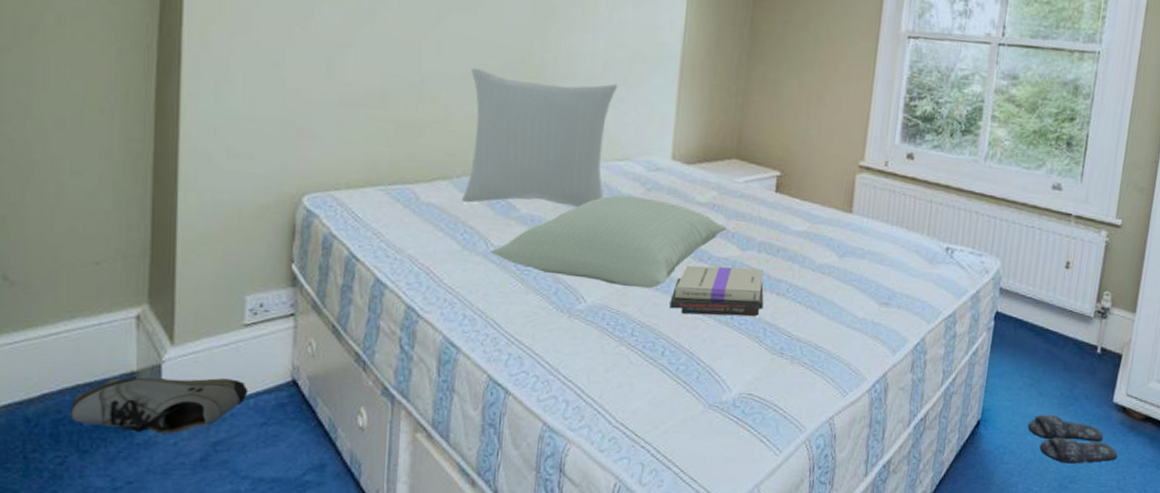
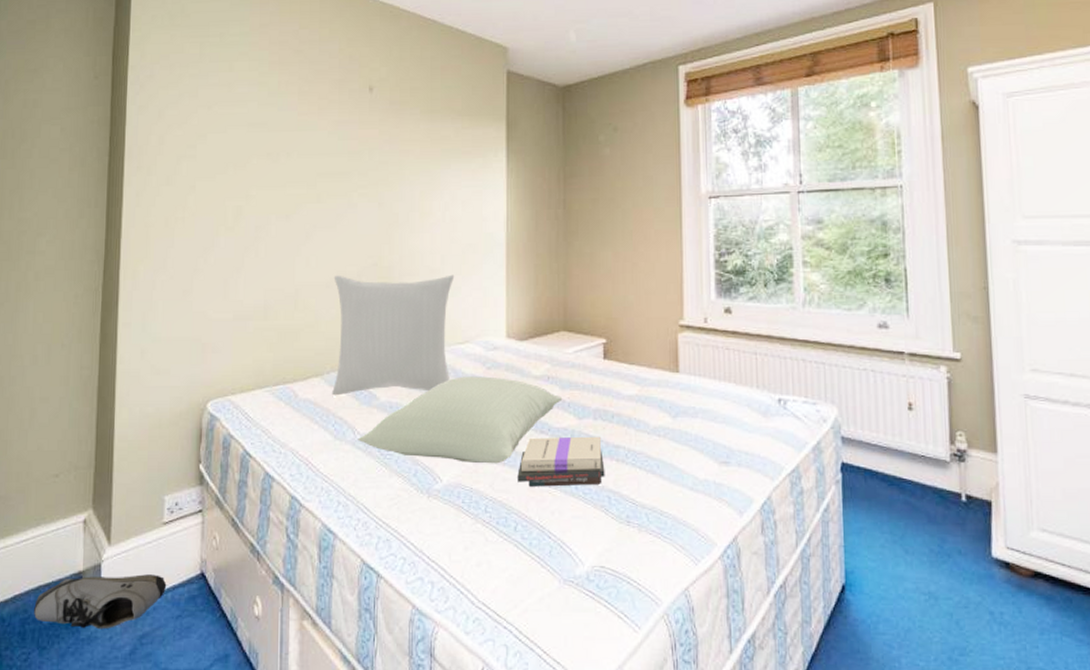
slippers: present [1028,414,1117,464] -> none [900,574,1010,632]

